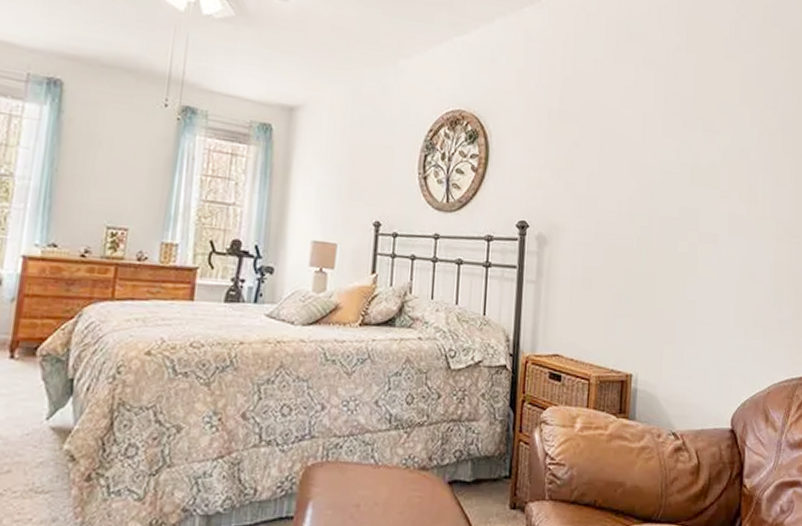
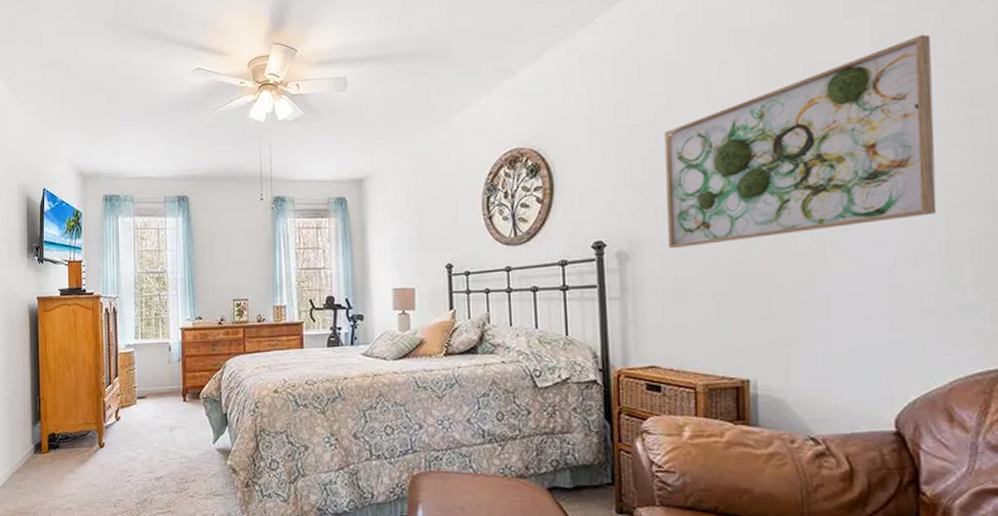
wall art: none [580,87,777,241] -> present [664,34,937,249]

